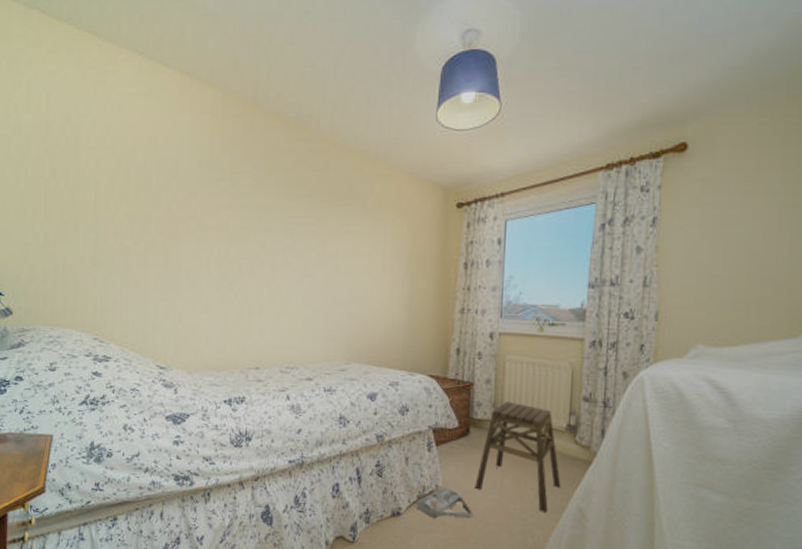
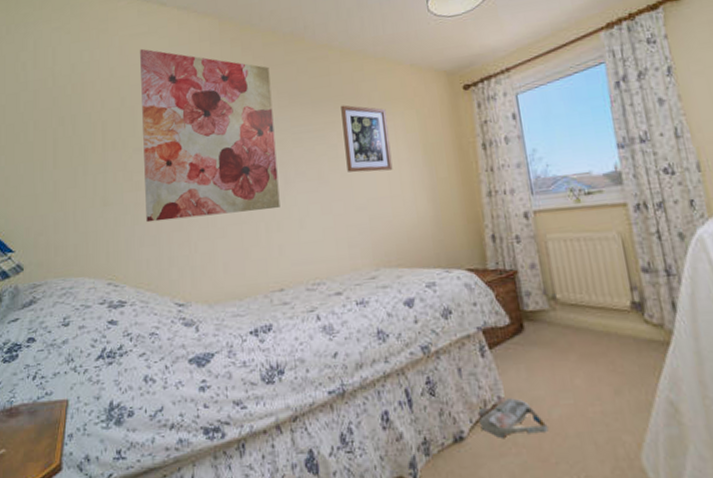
wall art: none [134,110,269,294] -> present [140,48,280,223]
wall art: none [333,203,379,274] -> present [341,105,393,173]
stool: present [475,400,561,513] -> none [542,285,641,413]

